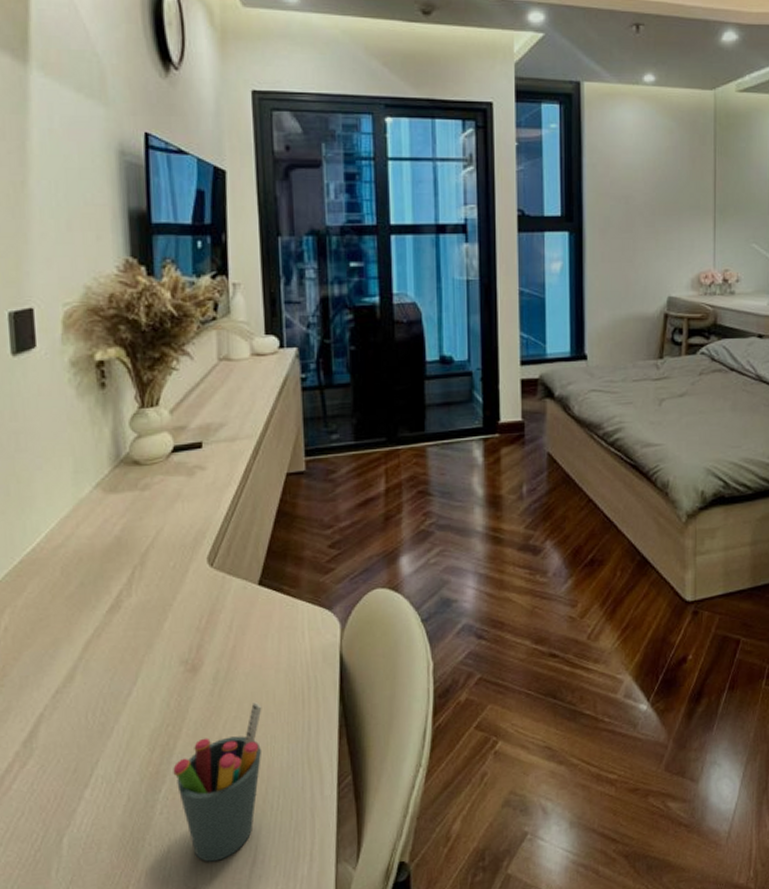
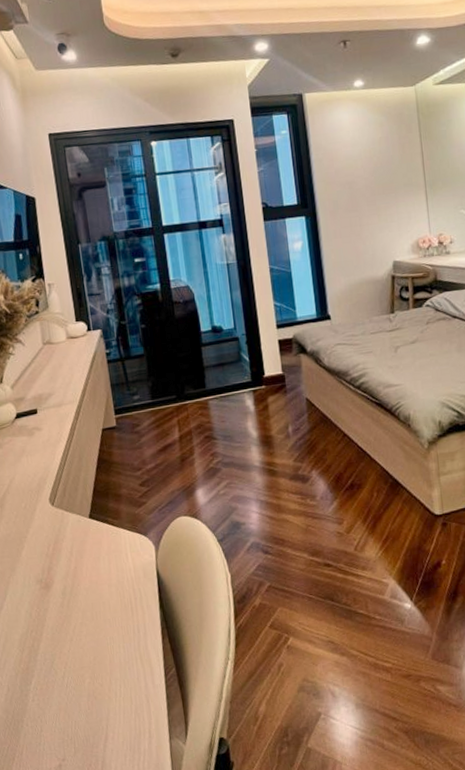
pen holder: present [173,701,262,862] -> none [39,610,105,739]

